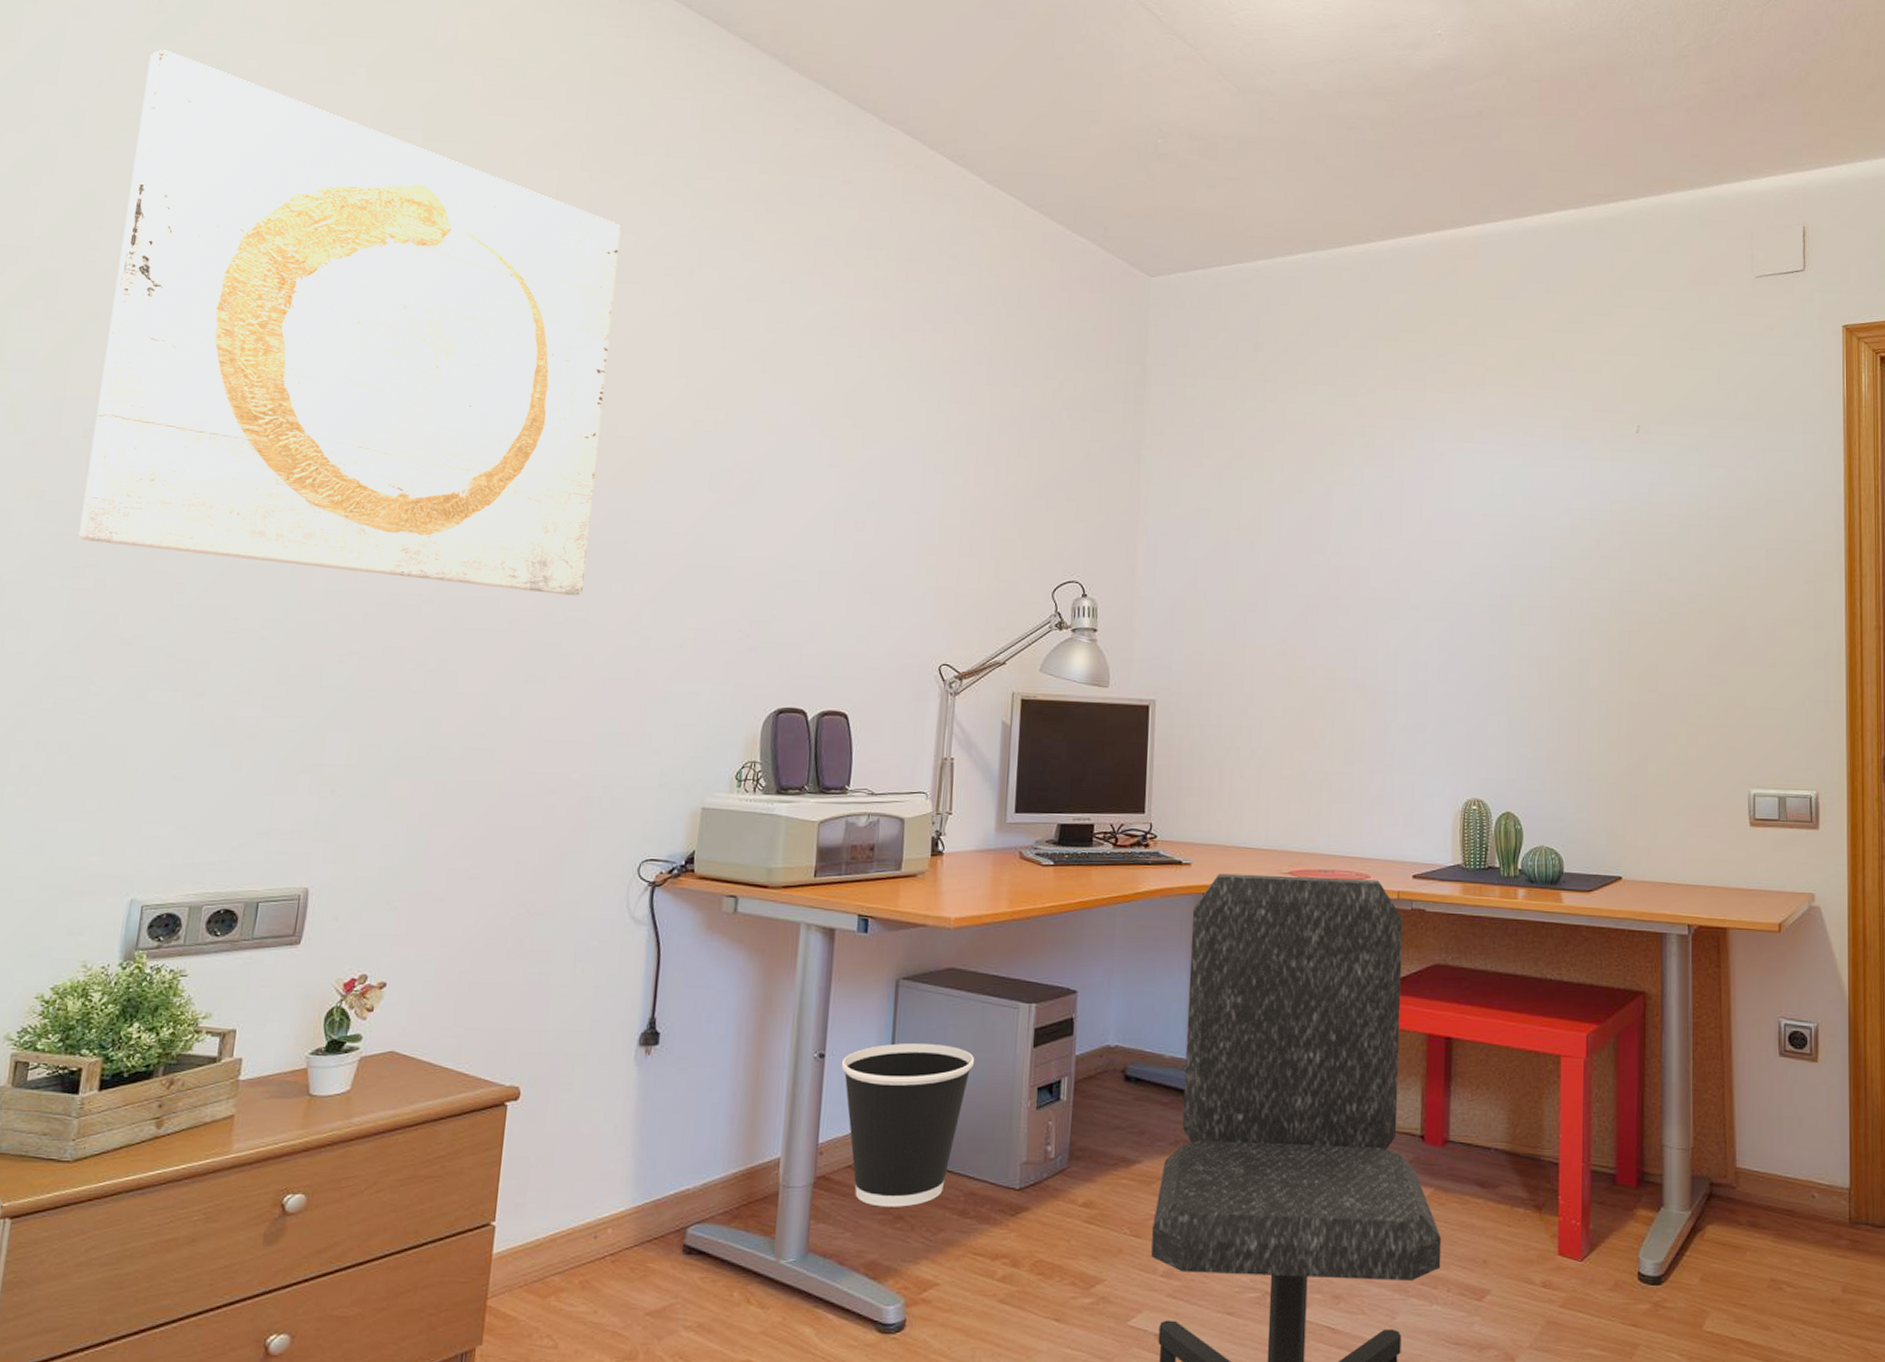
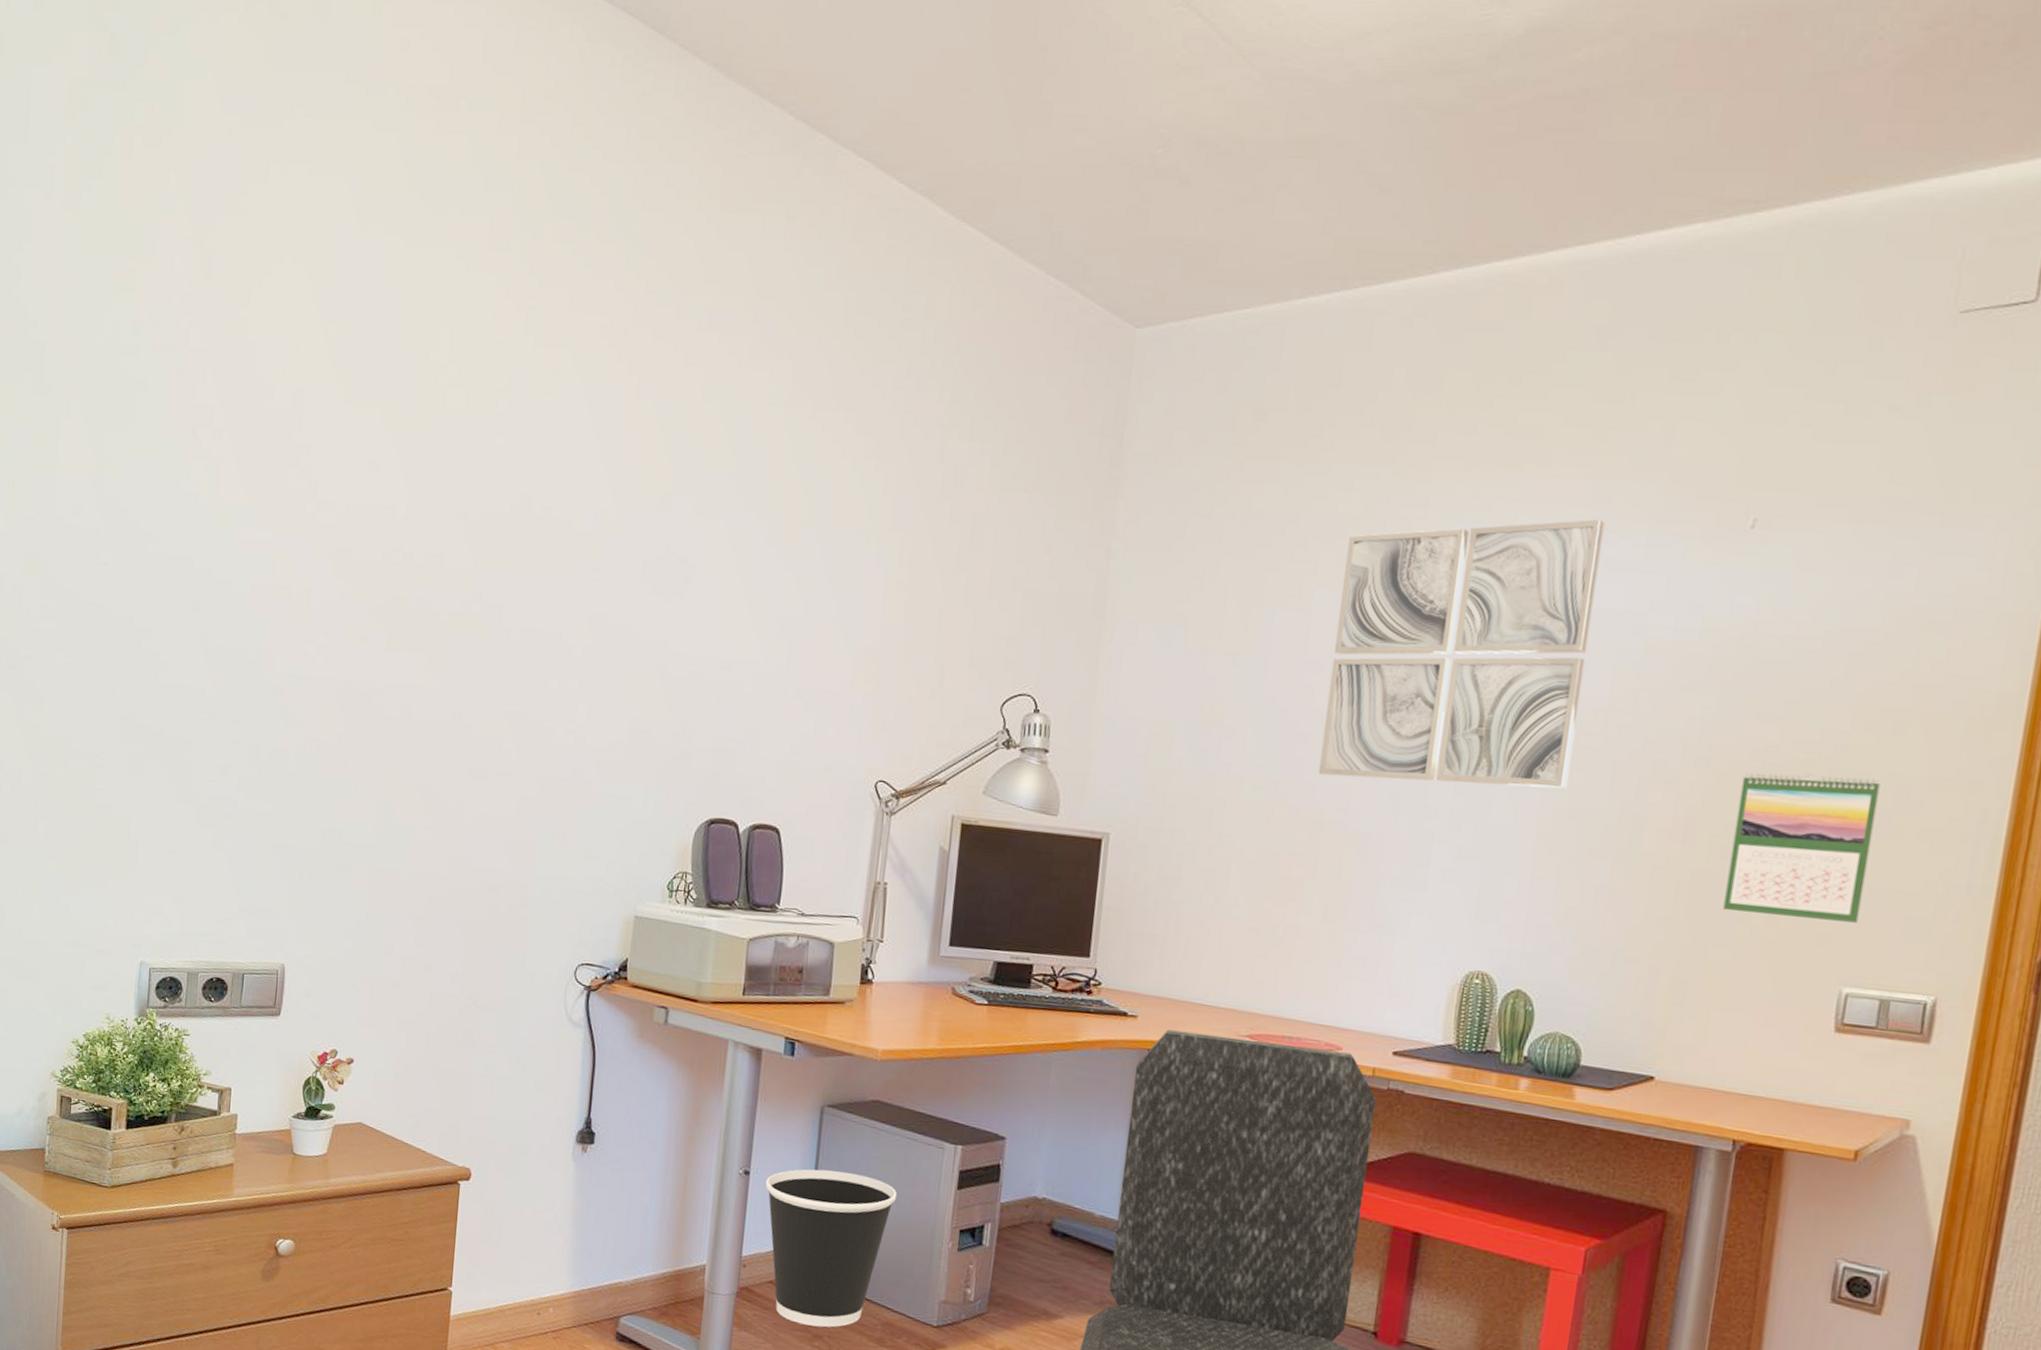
wall art: present [79,49,620,596] -> none [77,97,554,690]
wall art: none [1329,427,1531,641] -> present [1318,519,1605,788]
calendar: none [1655,619,1754,736] -> present [1723,773,1881,923]

